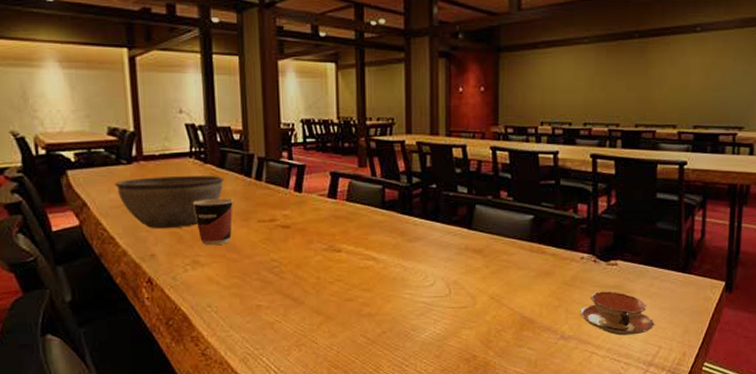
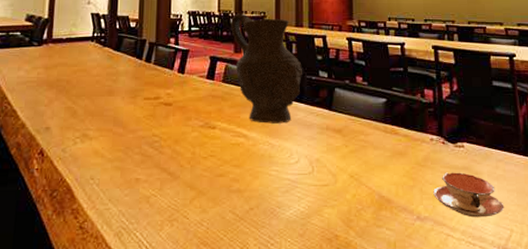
bowl: present [115,176,225,228] -> none [24,57,119,103]
cup: present [192,198,234,246] -> none [88,77,125,120]
decorative vase: none [353,120,439,245] -> present [231,13,303,124]

